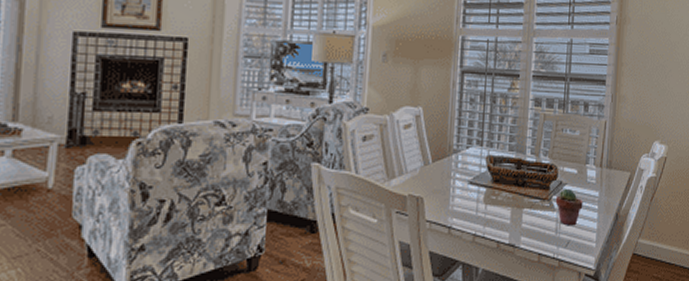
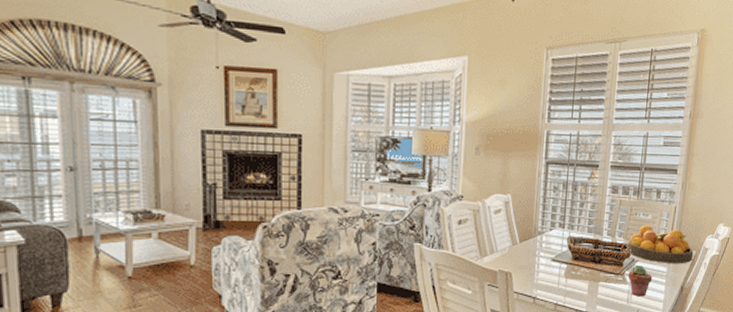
fruit bowl: none [553,142,628,186] -> present [626,225,694,263]

